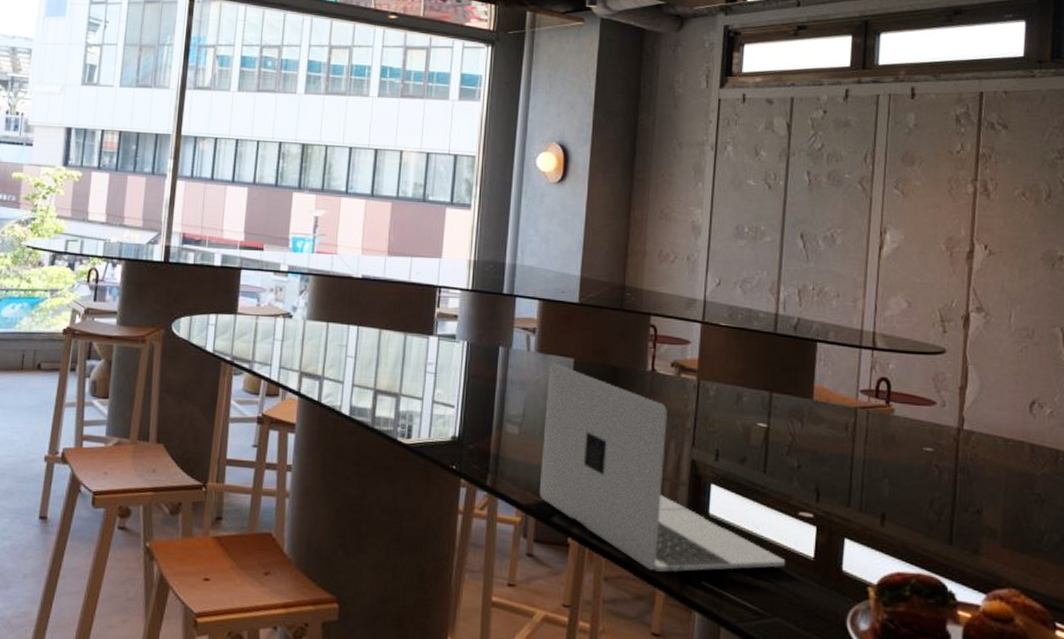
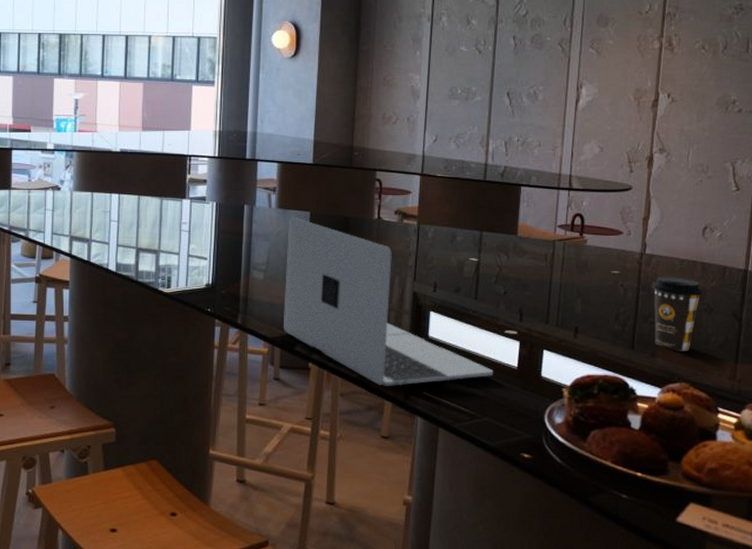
coffee cup: none [972,457,1032,550] -> present [652,276,703,351]

